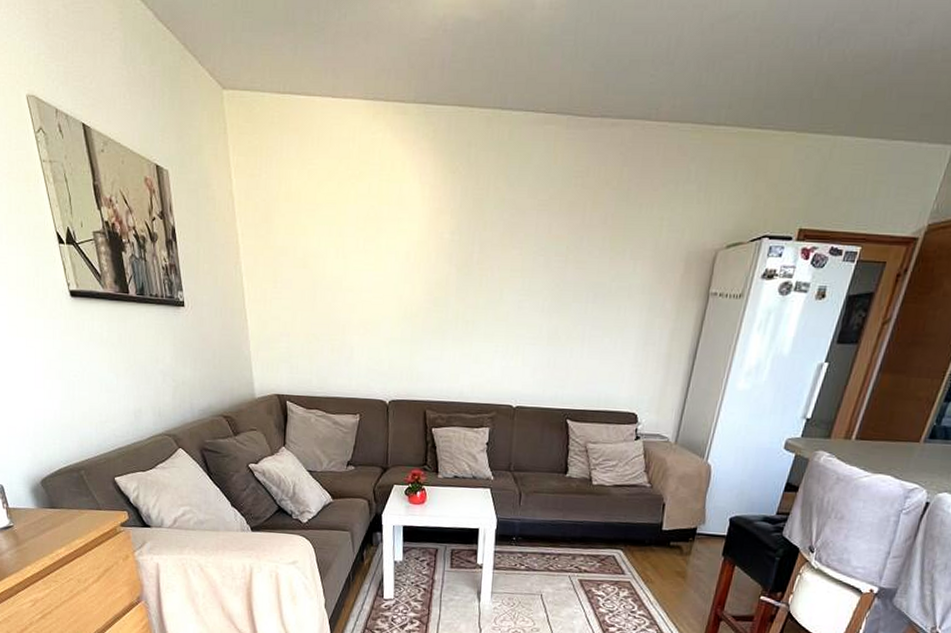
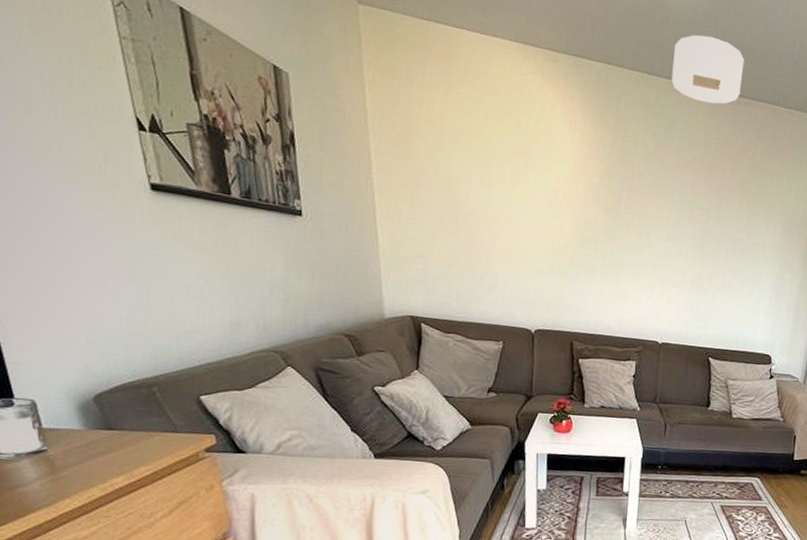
ceiling light: none [526,51,609,130] -> present [671,35,745,104]

